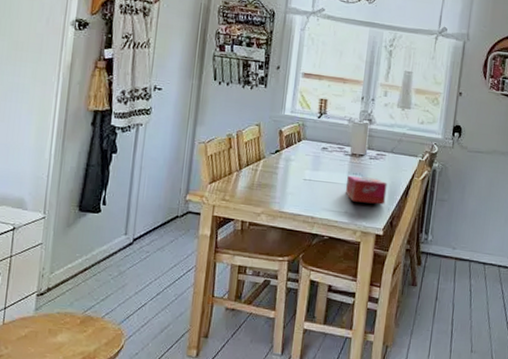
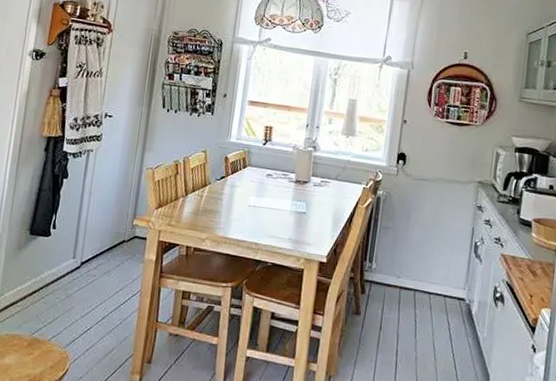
tissue box: present [346,175,387,205] -> none [290,202,331,232]

